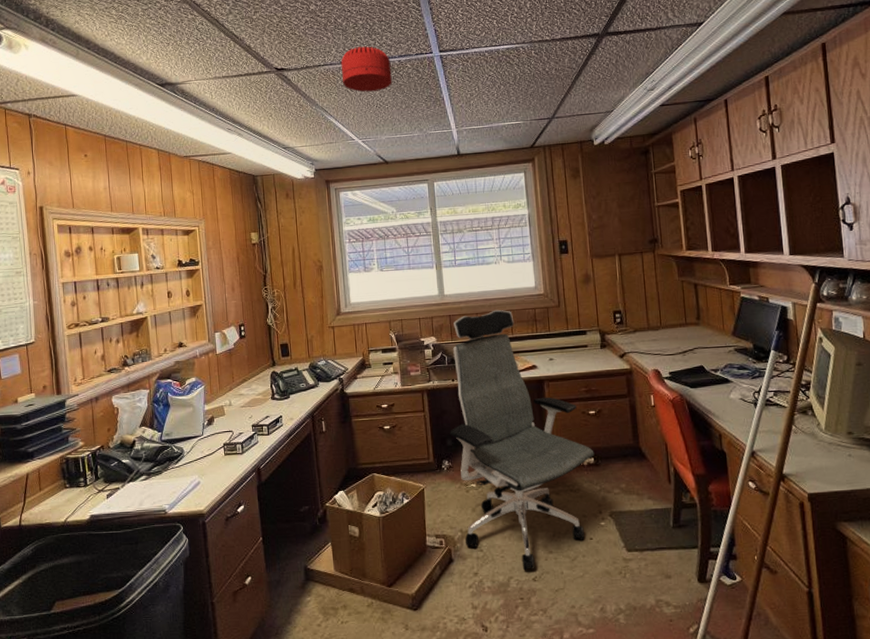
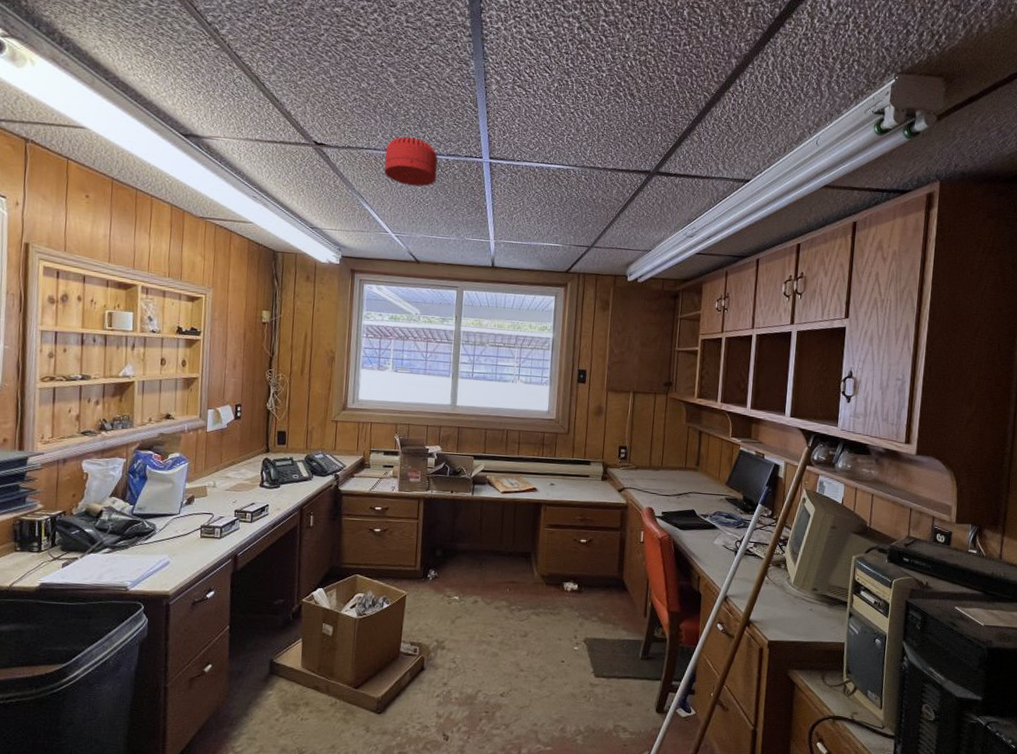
office chair: present [450,309,595,571] -> none [439,428,579,686]

